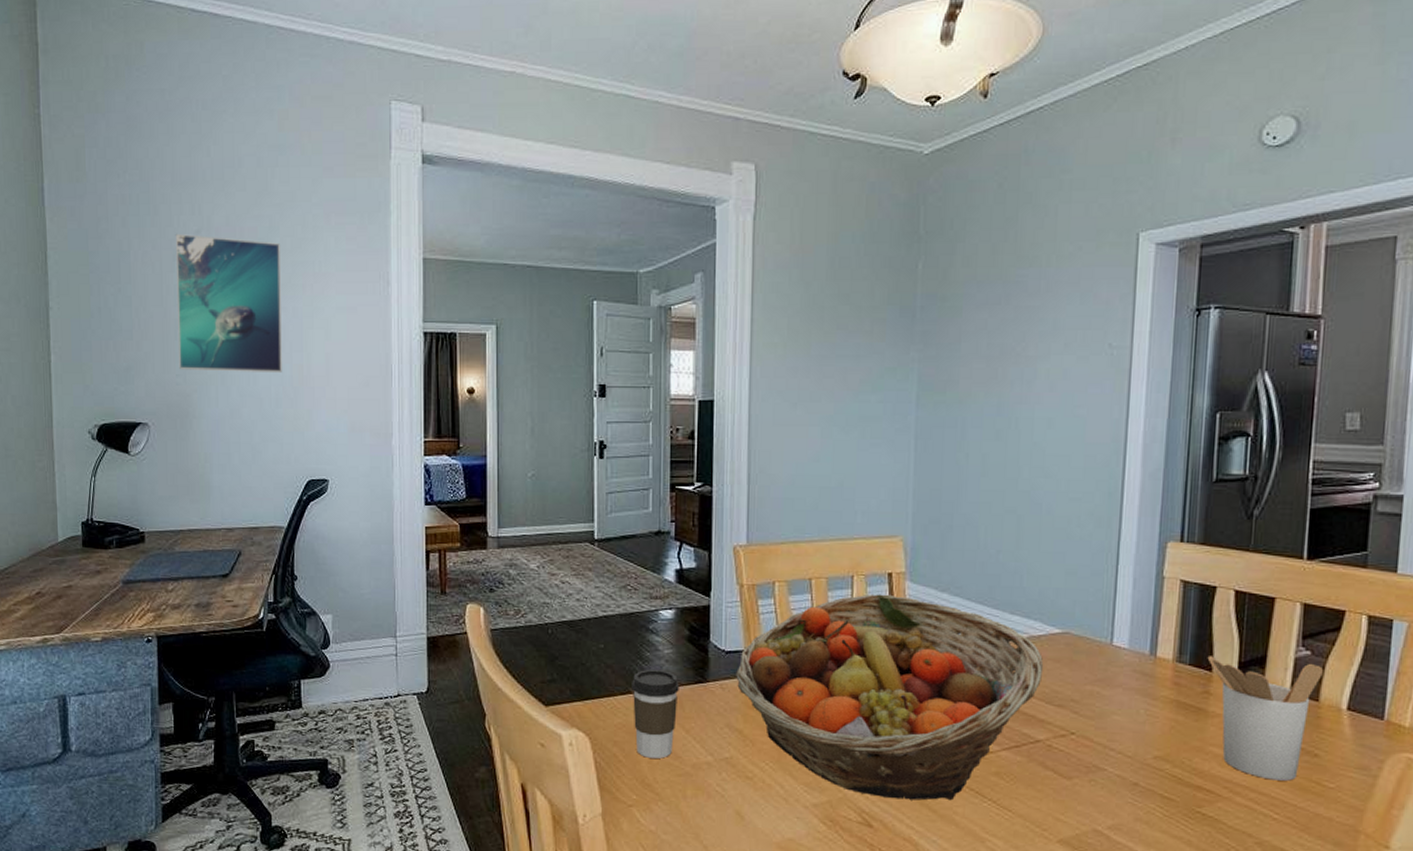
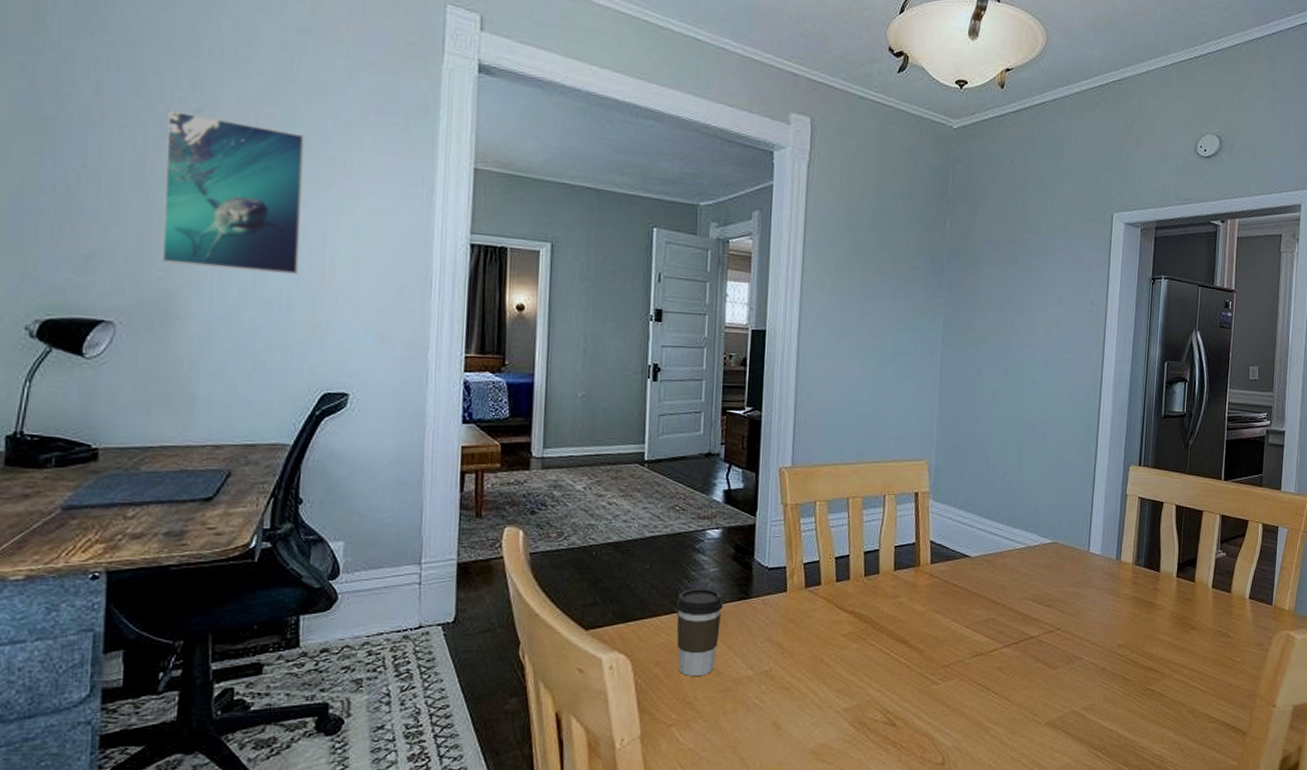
fruit basket: present [736,594,1044,801] -> none [777,511,1038,698]
utensil holder: present [1207,656,1323,781] -> none [1156,559,1234,658]

